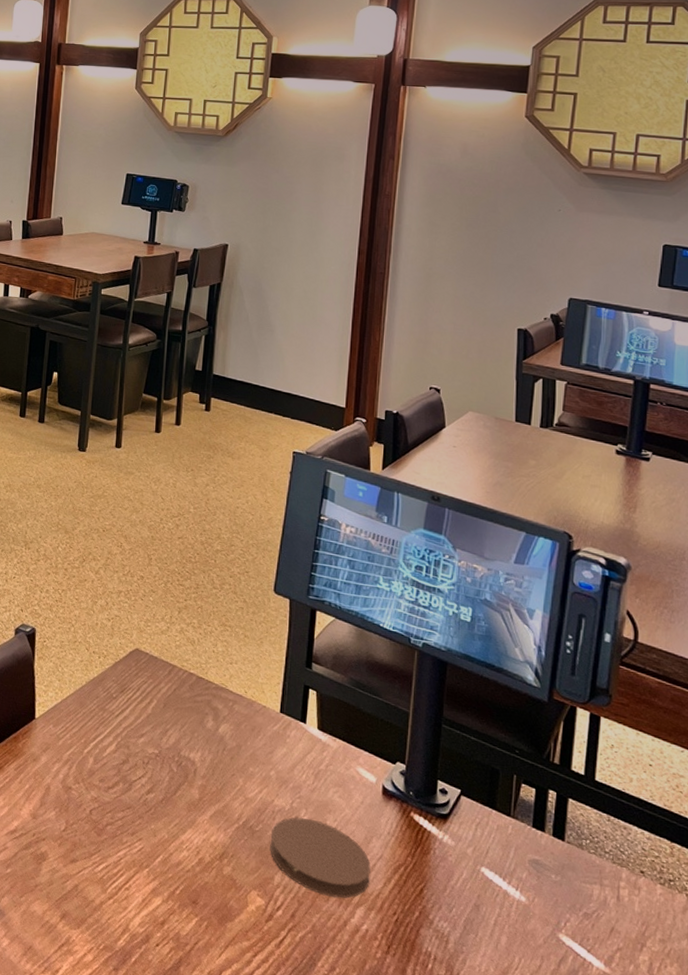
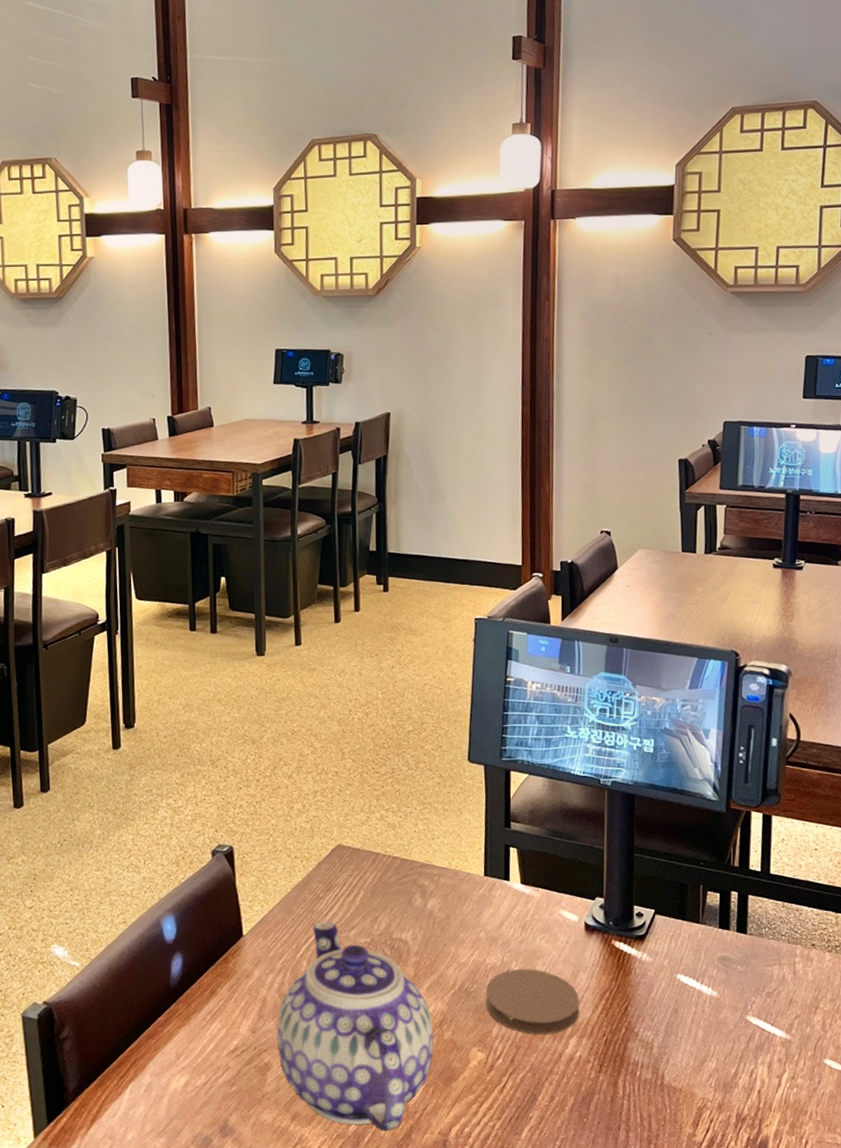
teapot: none [55,721,213,957] -> present [276,921,434,1132]

